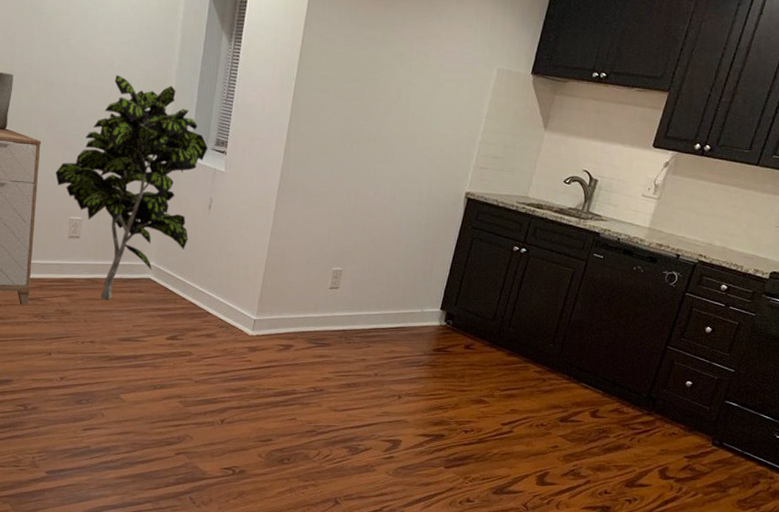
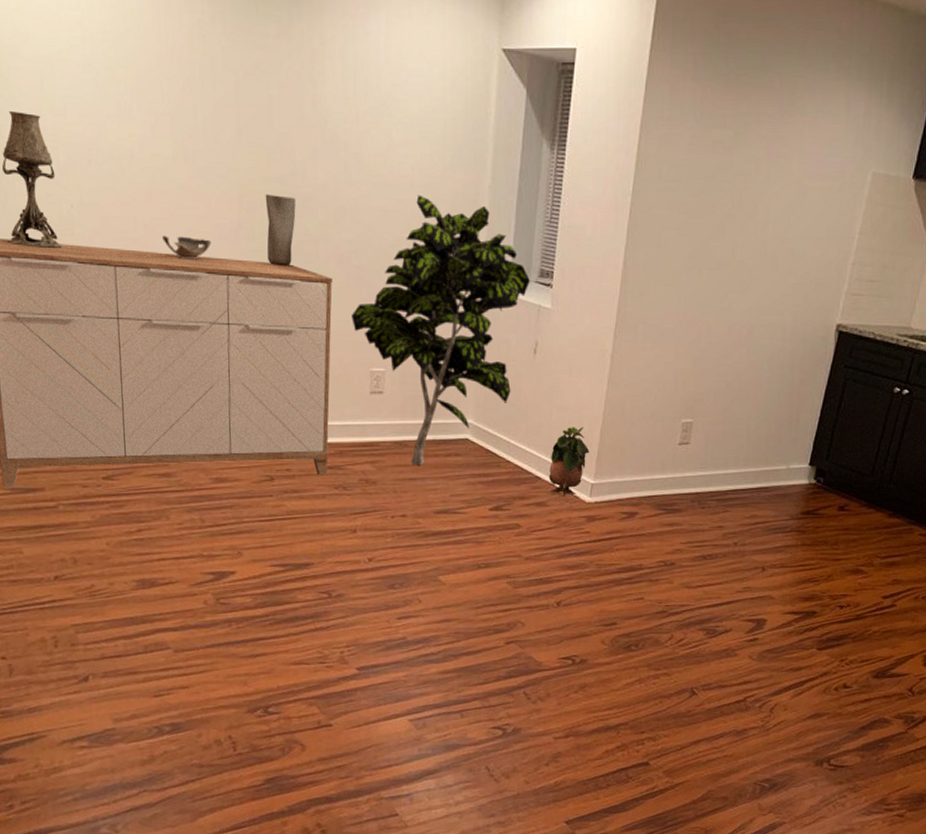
potted plant: none [217,271,254,330] -> present [548,427,590,497]

